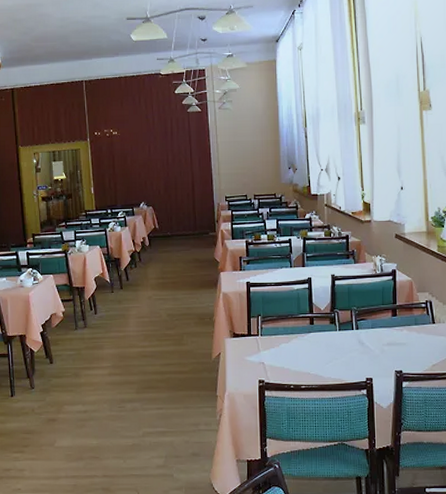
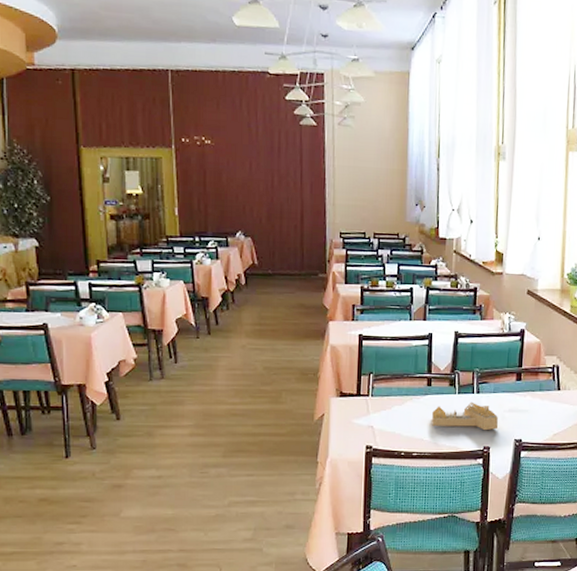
house frame: none [316,337,378,364] -> present [432,401,498,431]

